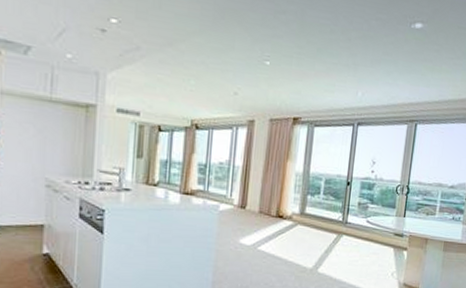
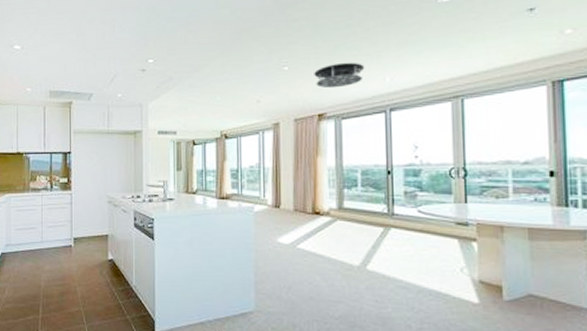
ceiling light fixture: none [294,68,342,94] -> present [314,62,365,89]

